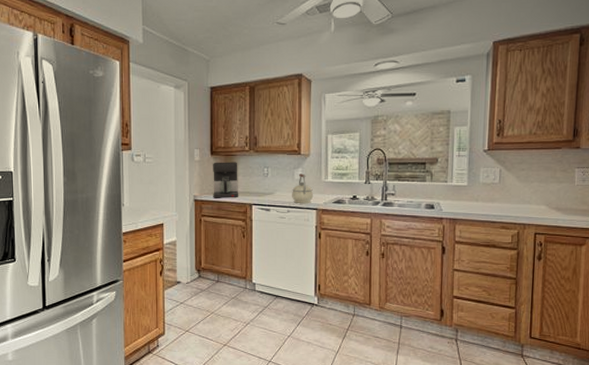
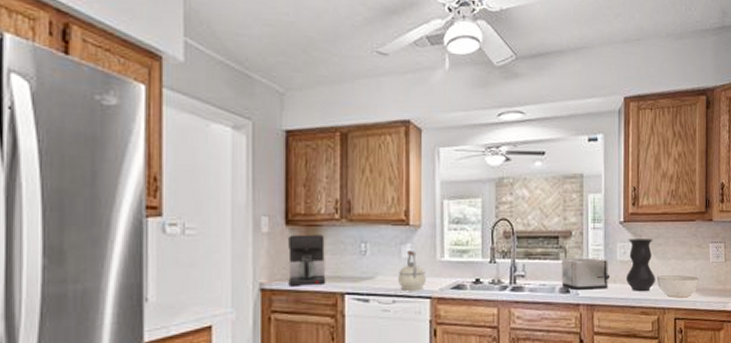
toaster: none [427,181,472,207] -> present [561,258,609,291]
vase: none [488,165,517,210] -> present [627,239,655,292]
bowl: none [518,196,562,216] -> present [656,275,699,298]

